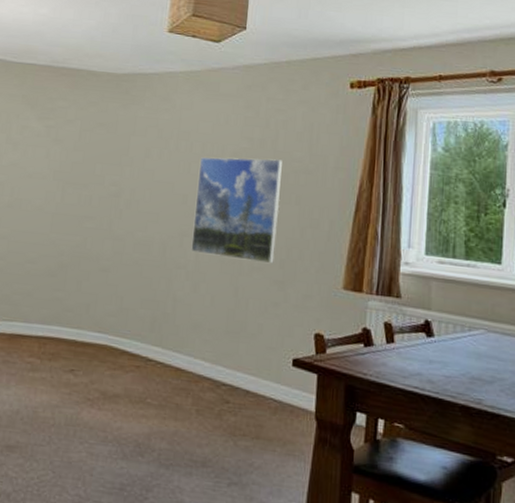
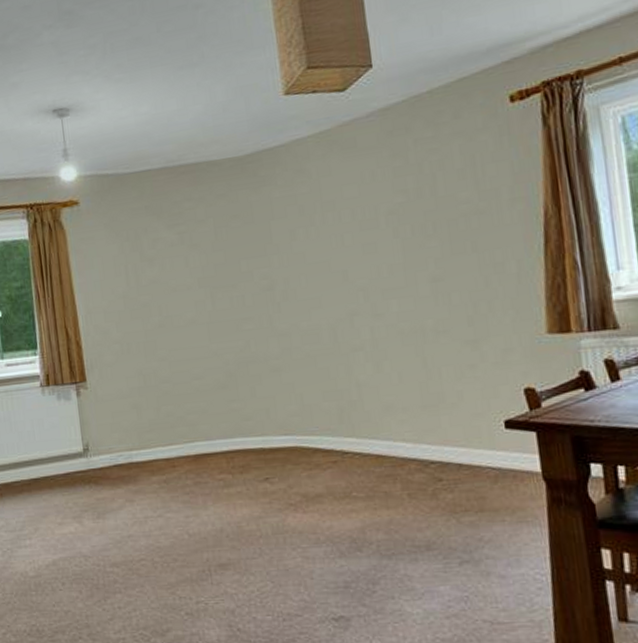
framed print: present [191,157,282,264] -> none [352,205,461,330]

